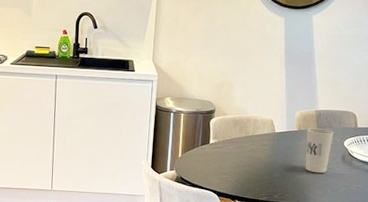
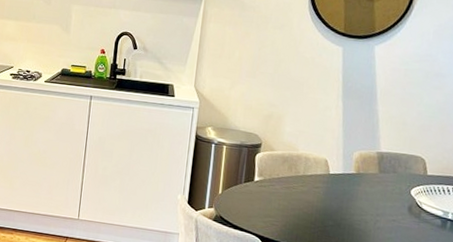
cup: present [305,128,334,174] -> none [364,171,399,225]

